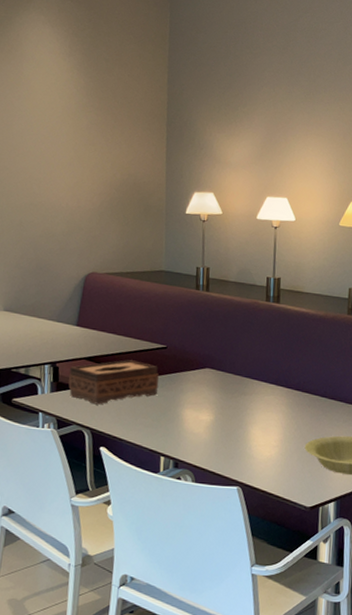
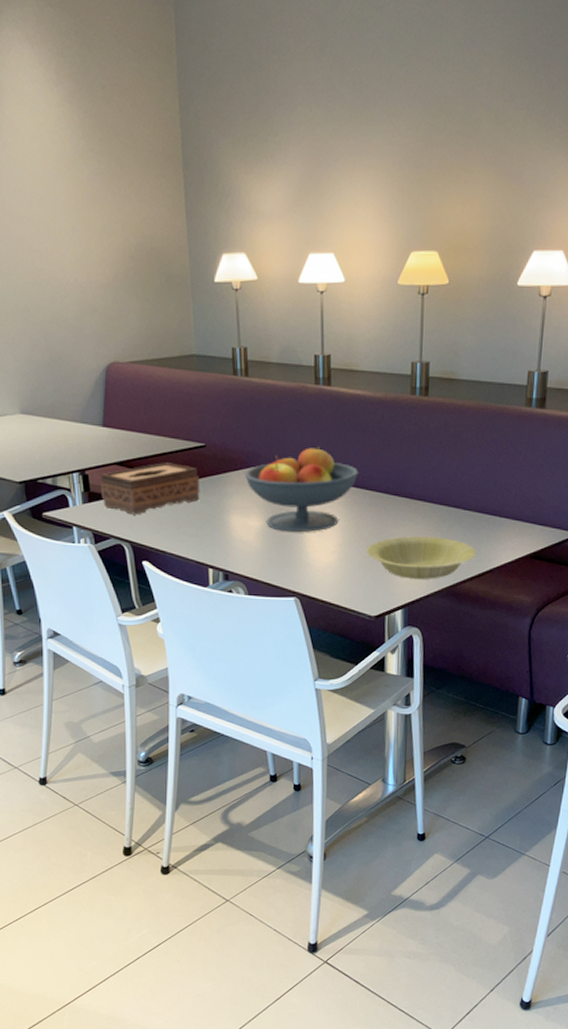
fruit bowl: none [200,354,300,428] -> present [245,447,359,533]

